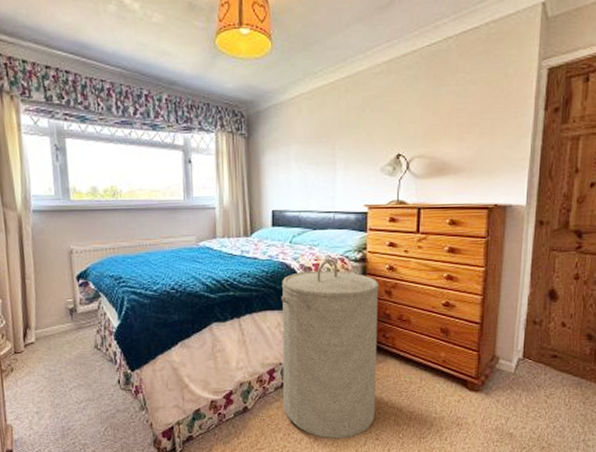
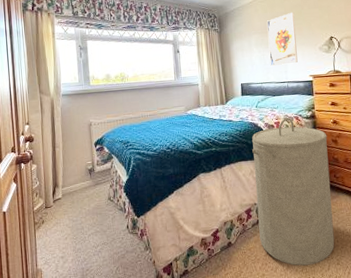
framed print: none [312,115,352,189] -> present [267,12,298,66]

